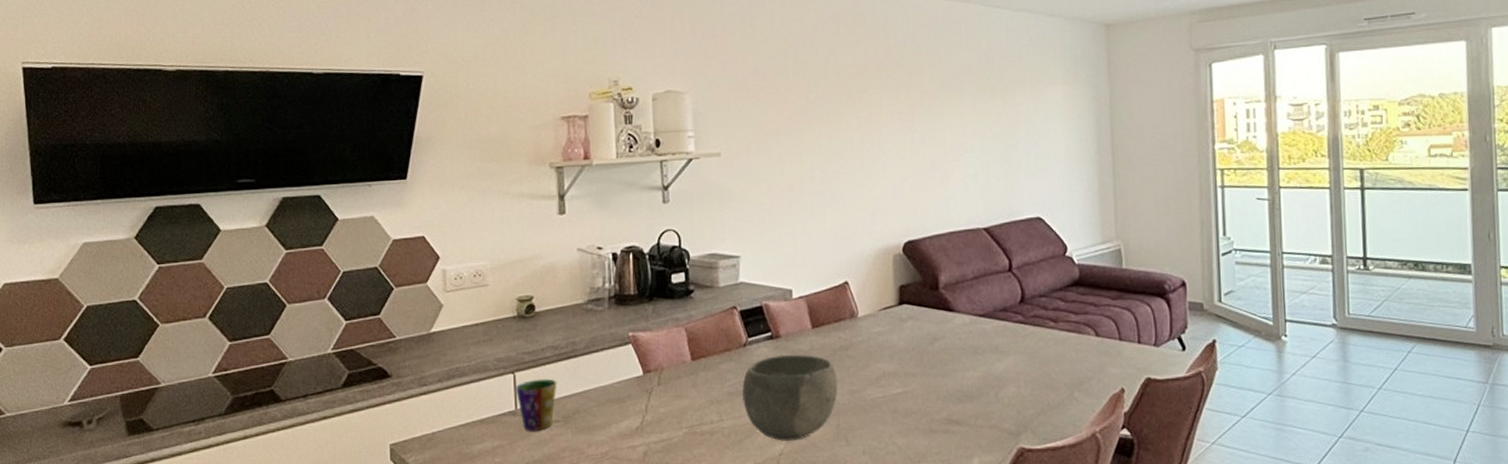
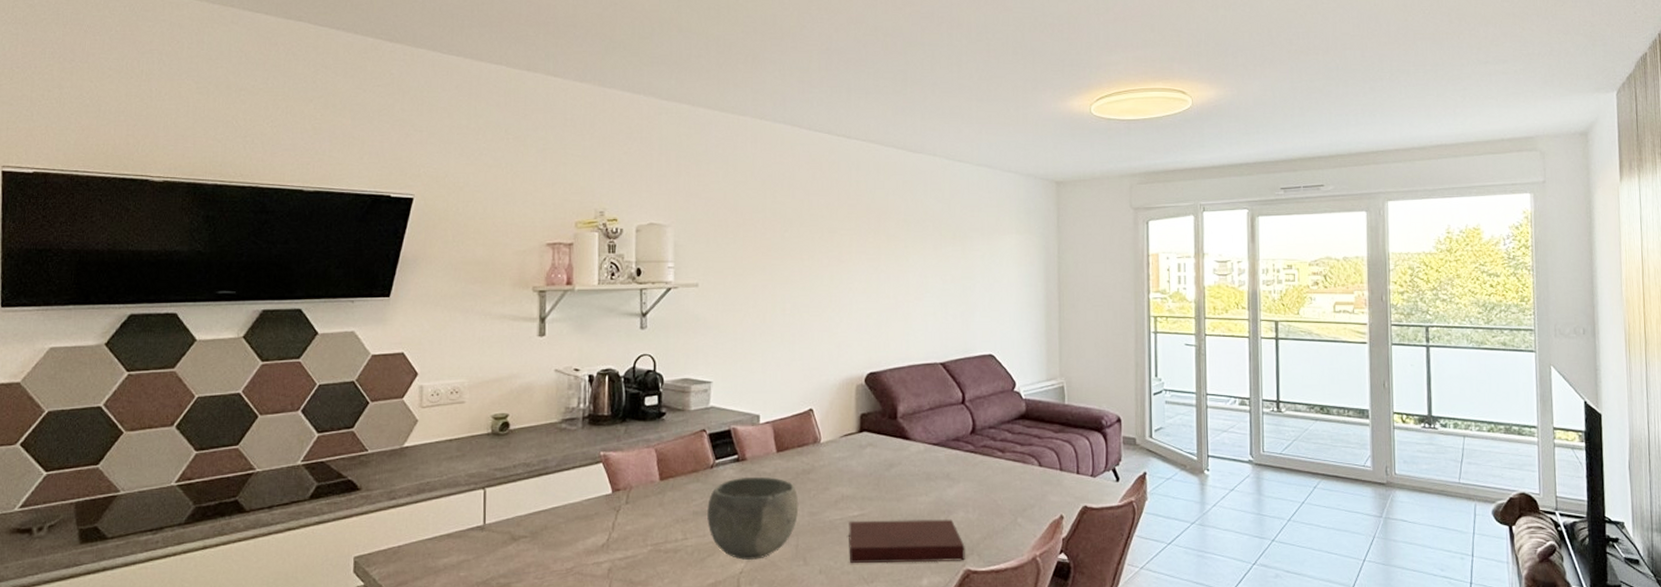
cup: present [515,378,557,431] -> none [485,495,527,546]
notebook: none [892,395,1018,443] -> present [849,519,965,564]

